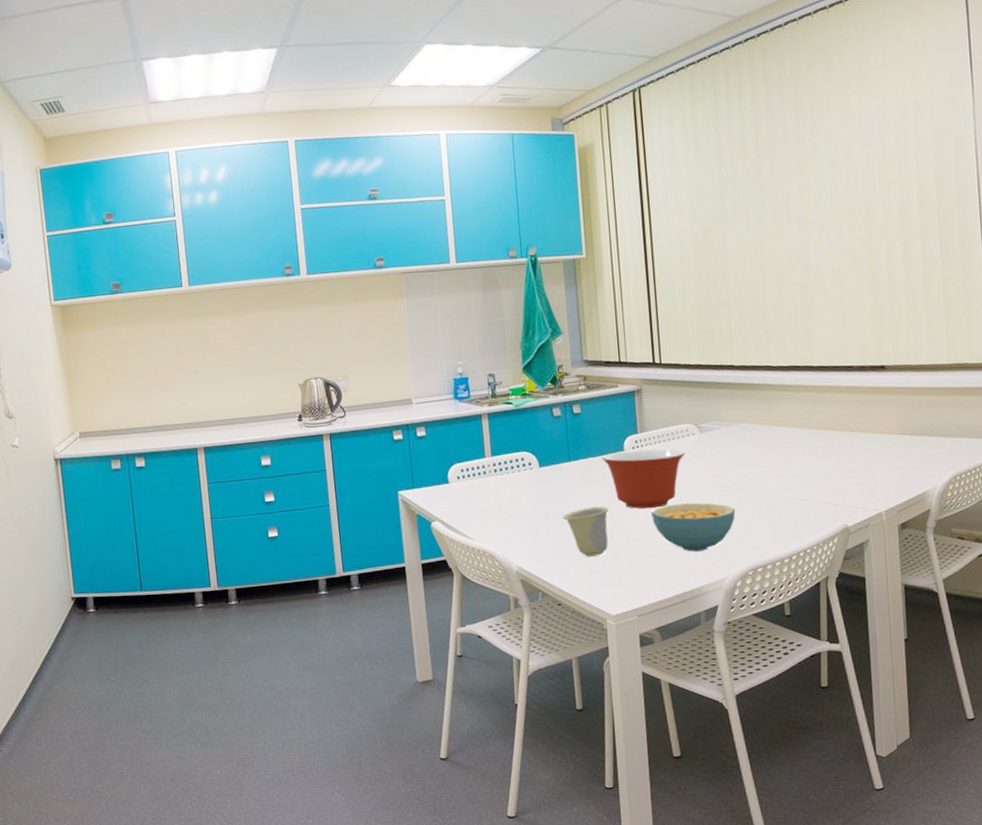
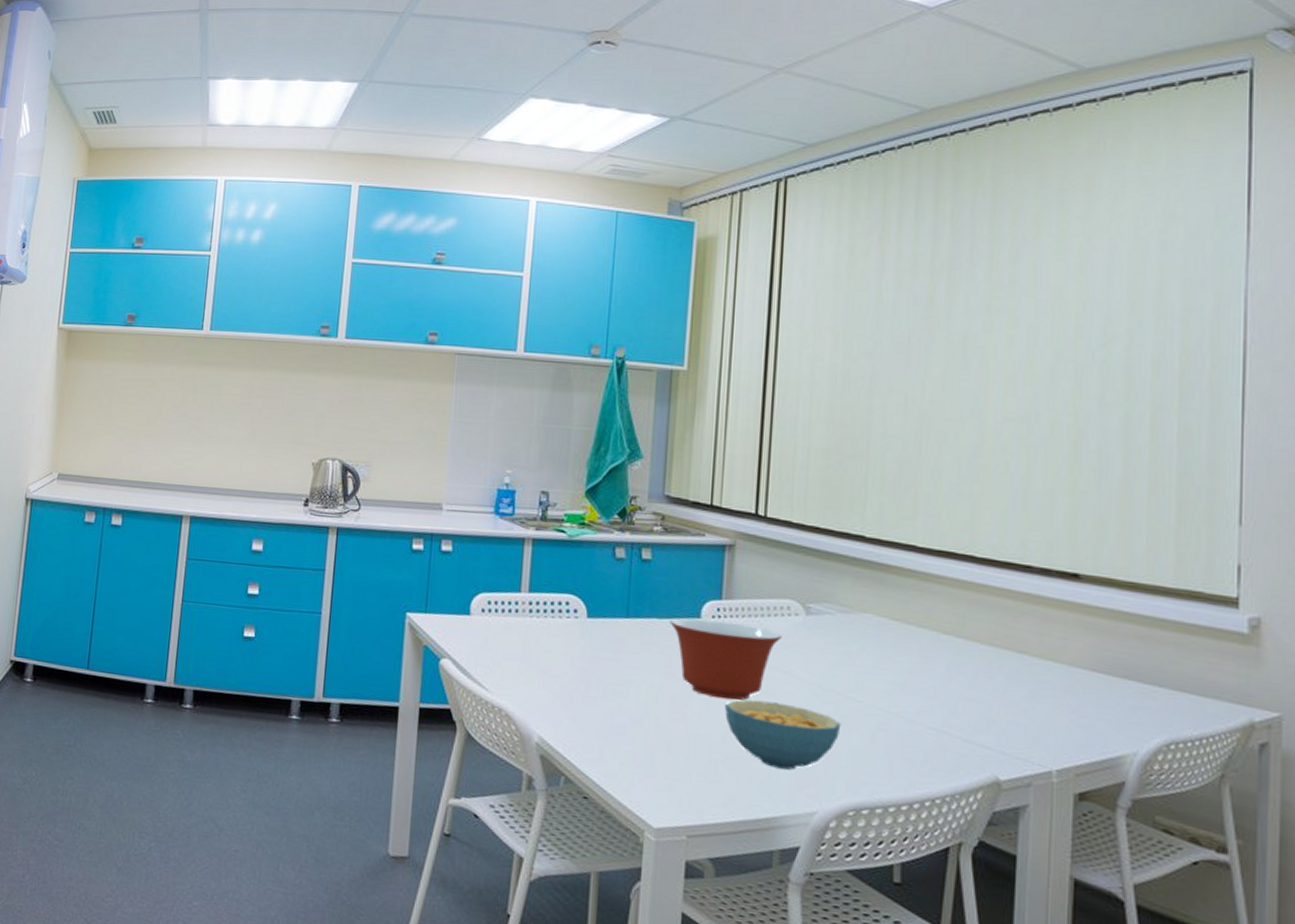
cup: present [562,506,609,557] -> none [607,680,669,746]

